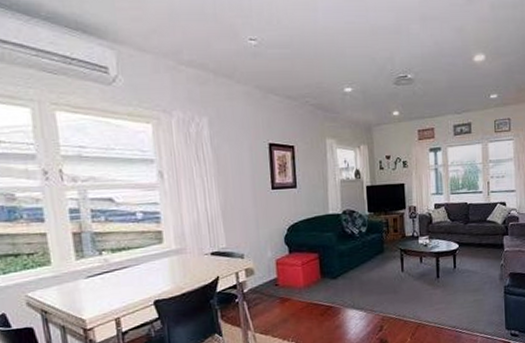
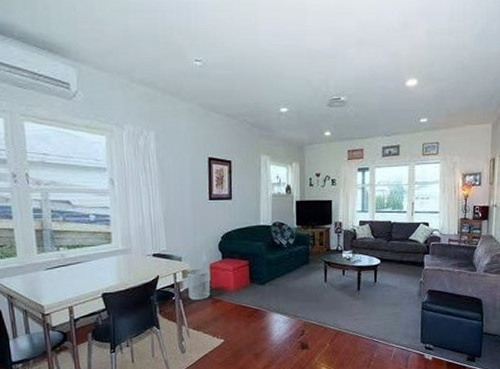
waste bin: none [250,265,278,301] -> present [187,268,211,300]

